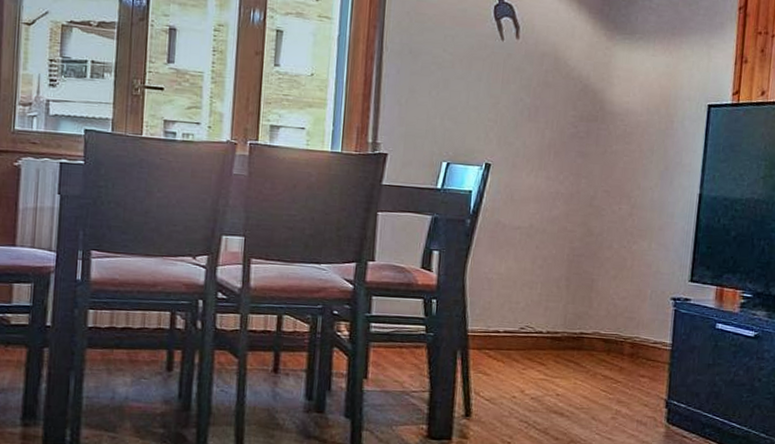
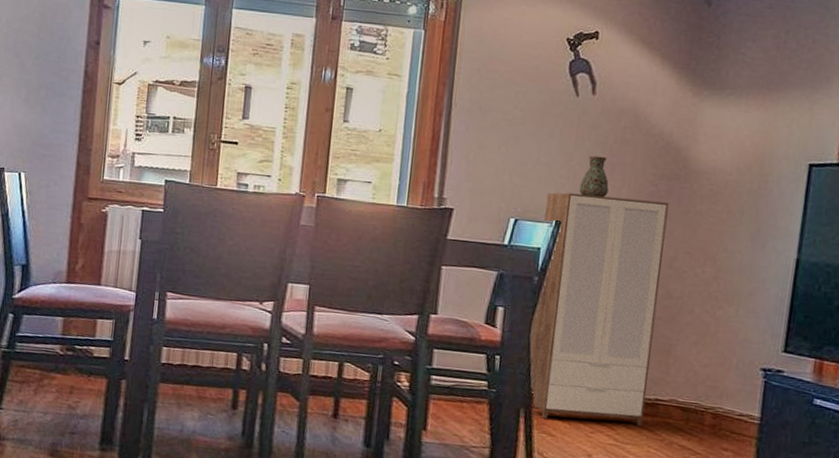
cabinet: none [466,135,588,361] -> present [530,192,669,427]
decorative vase: none [507,98,534,140] -> present [579,155,609,198]

